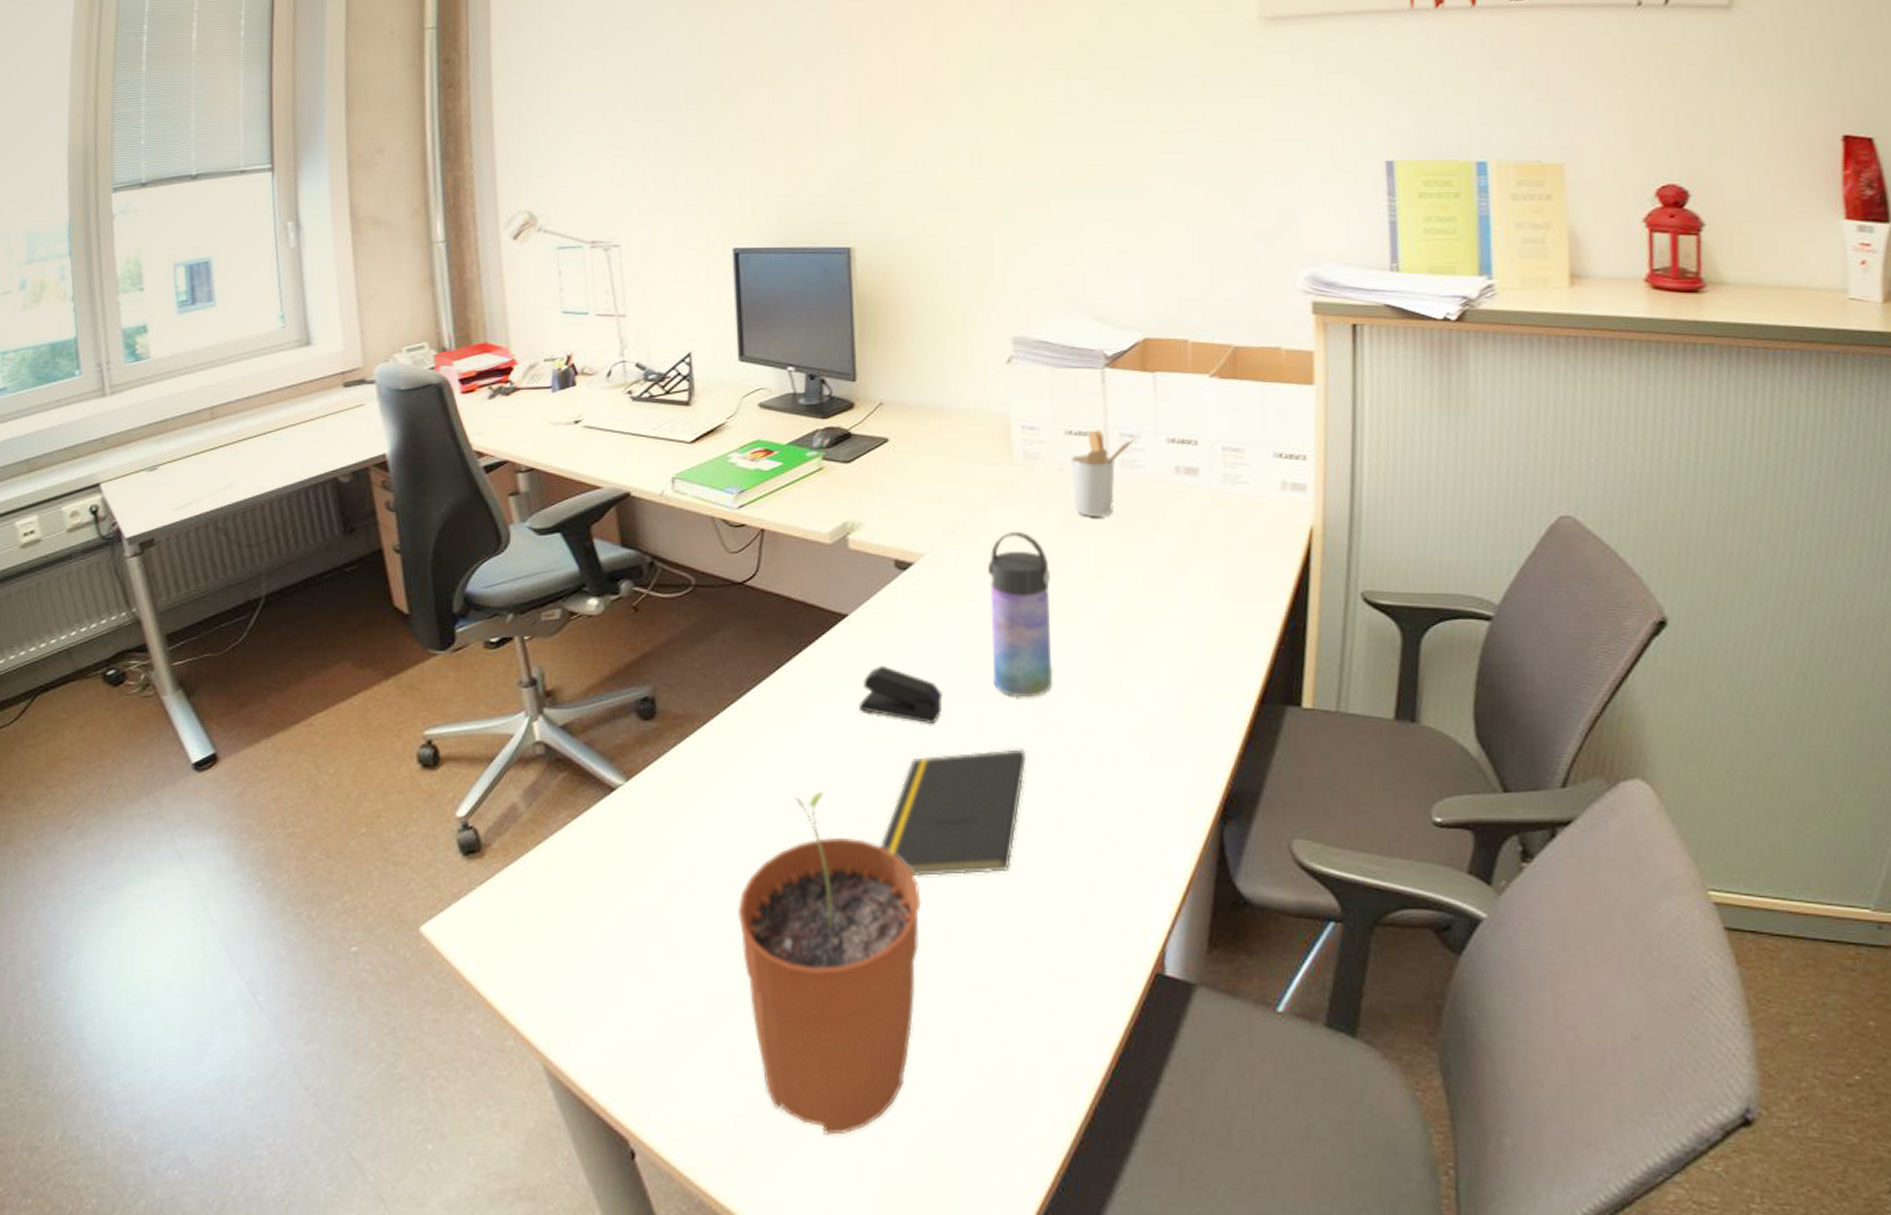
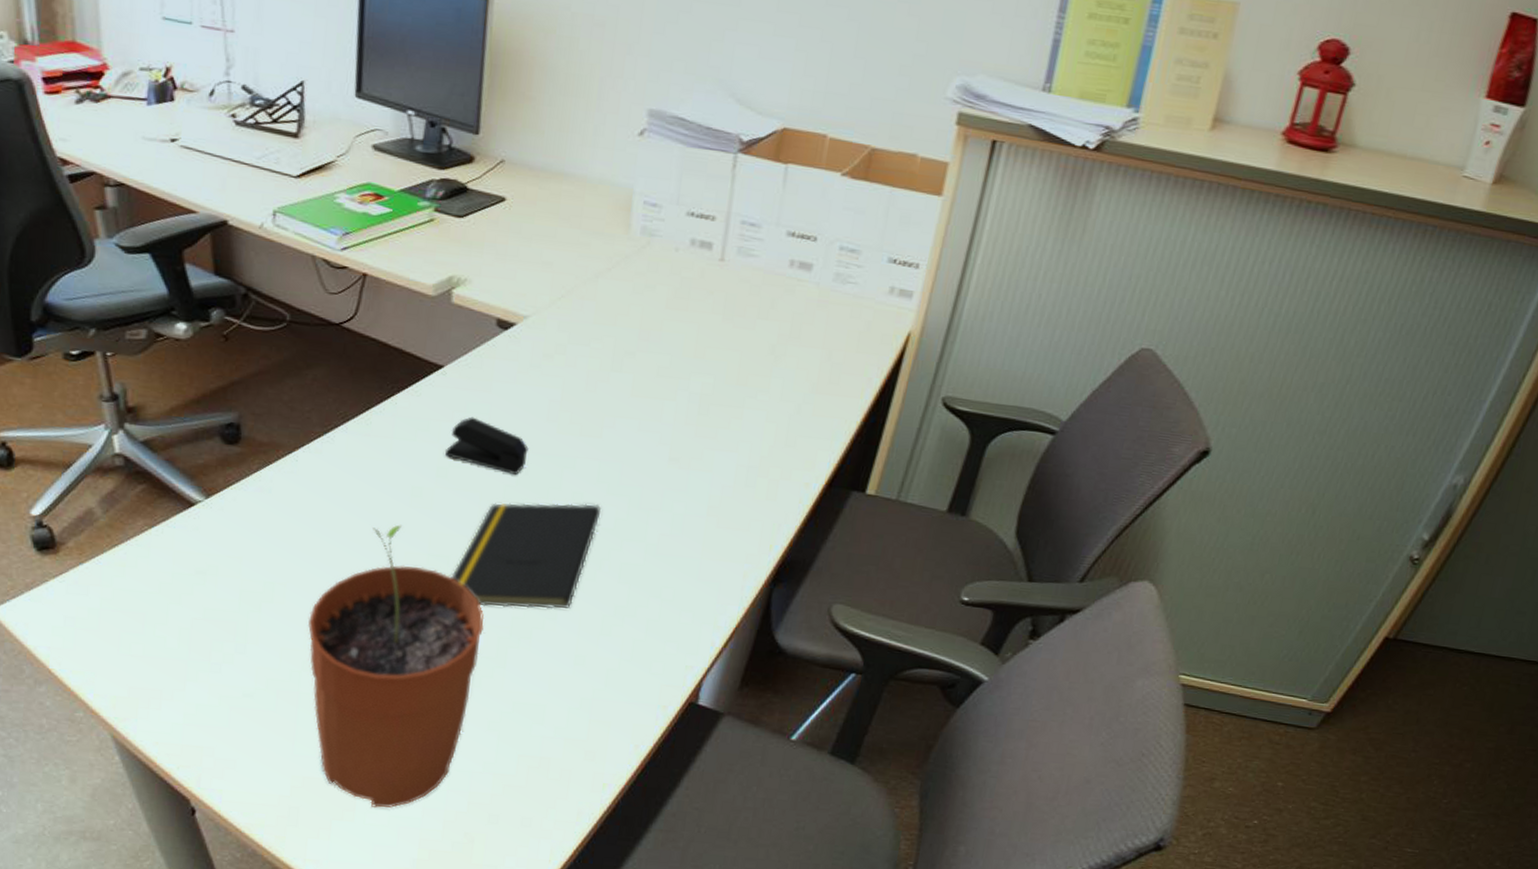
water bottle: present [988,531,1052,698] -> none [578,304,651,460]
utensil holder: present [1070,430,1136,518] -> none [683,214,756,301]

